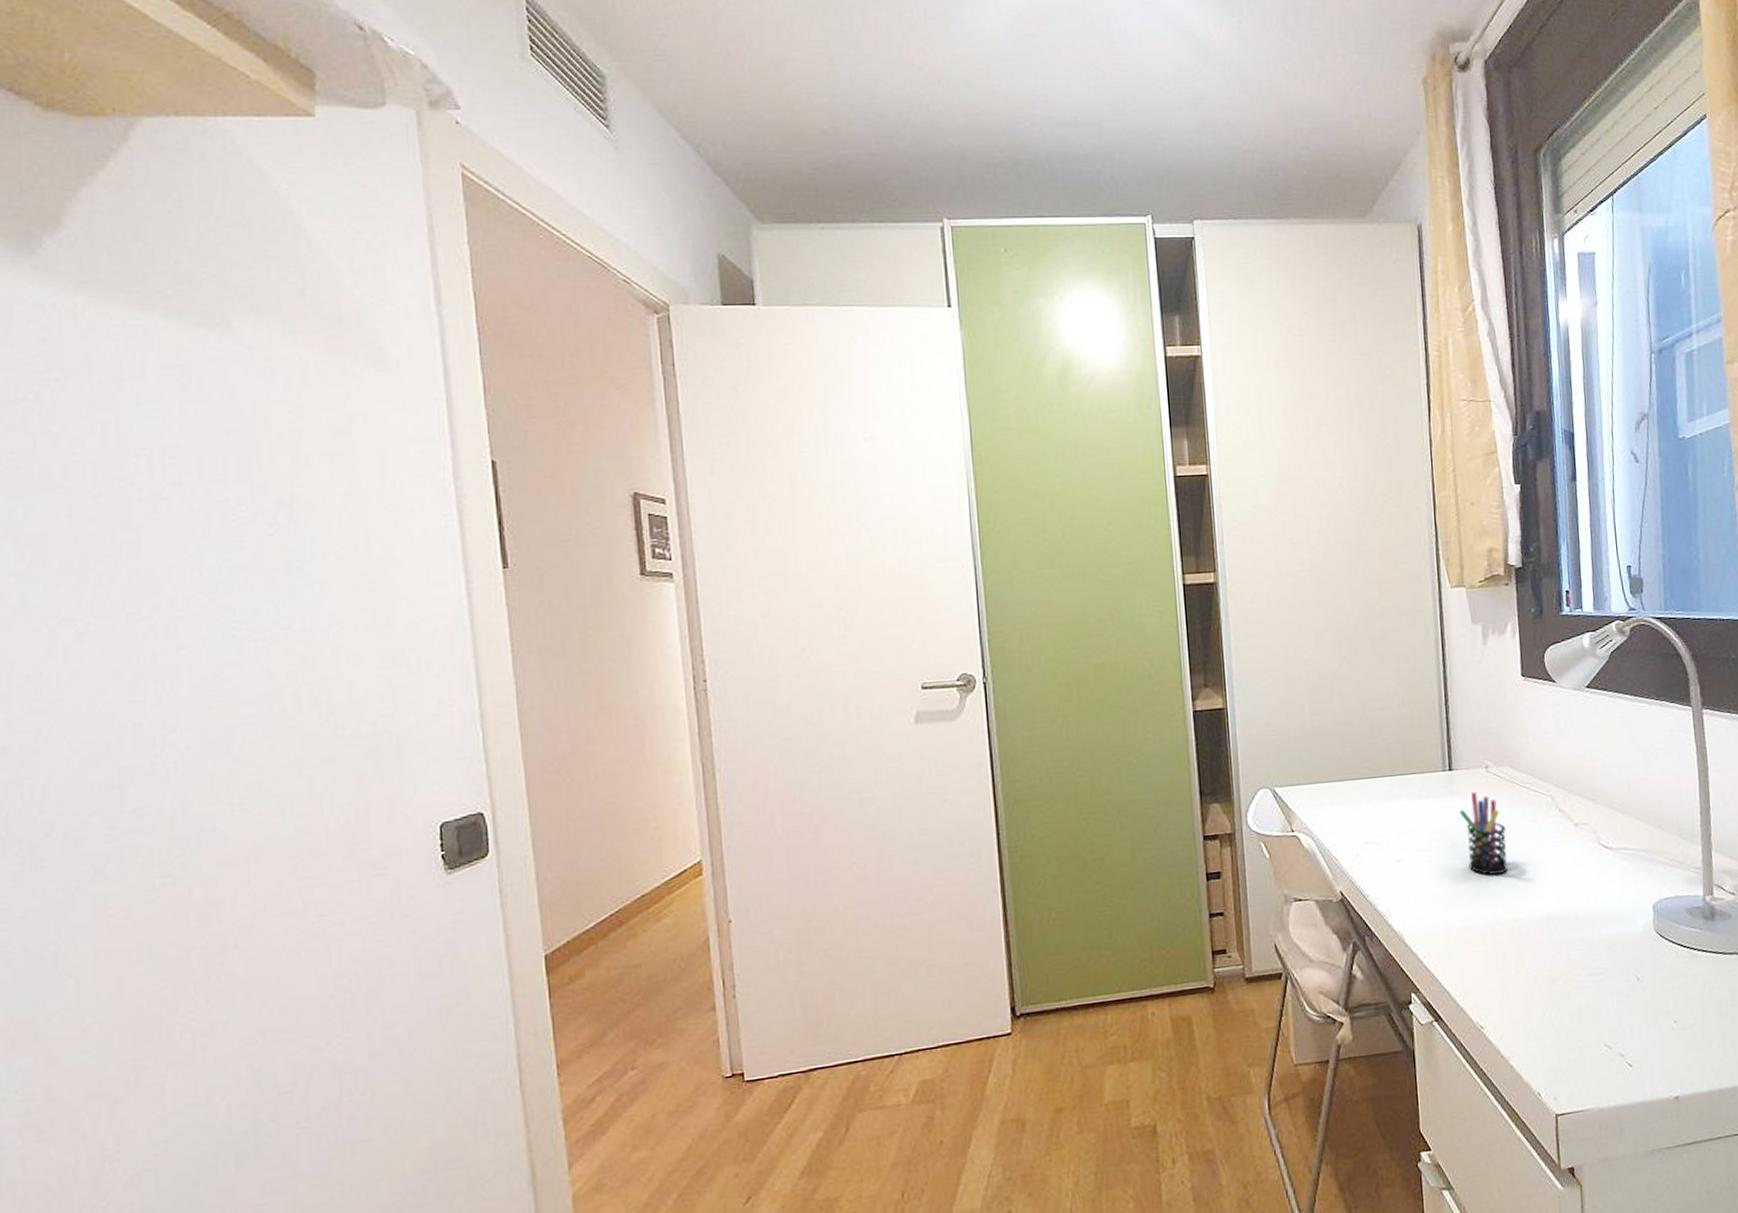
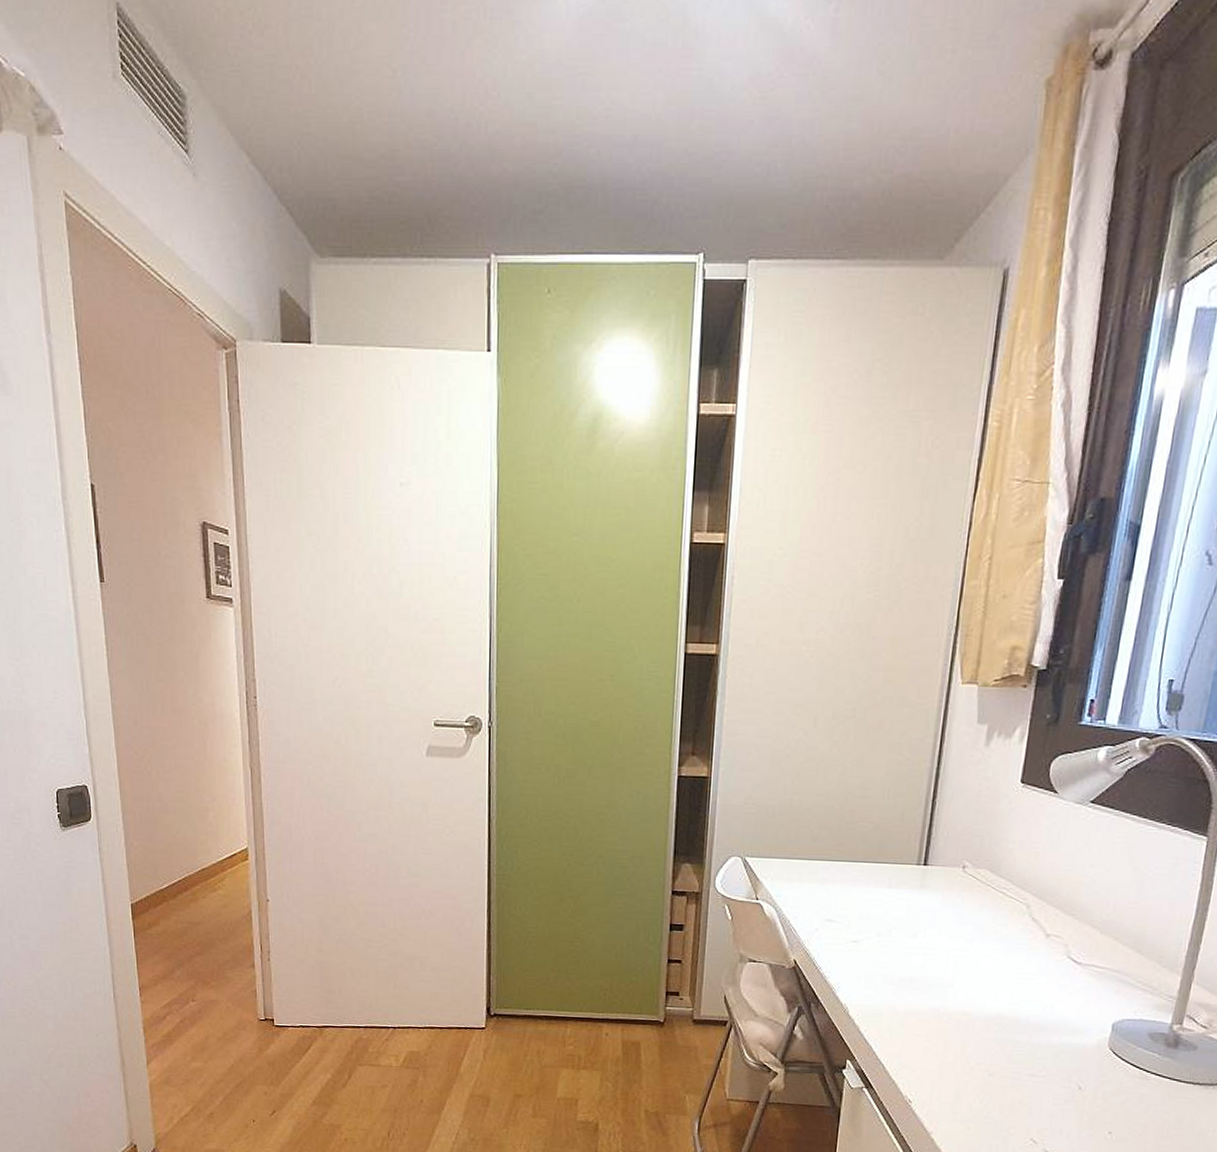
pen holder: present [1459,791,1509,875] -> none [926,888,972,969]

